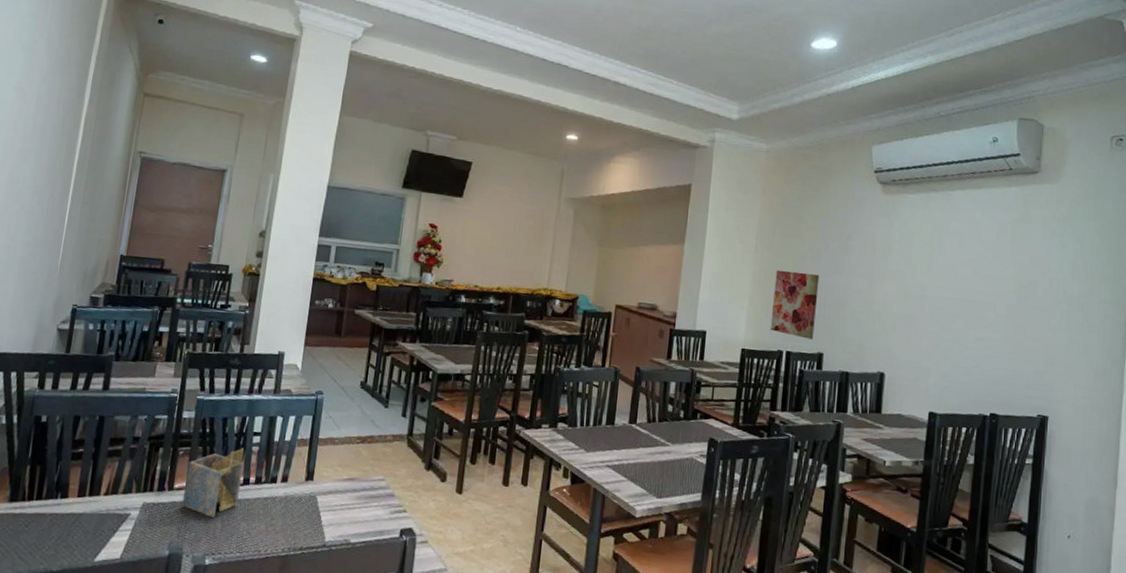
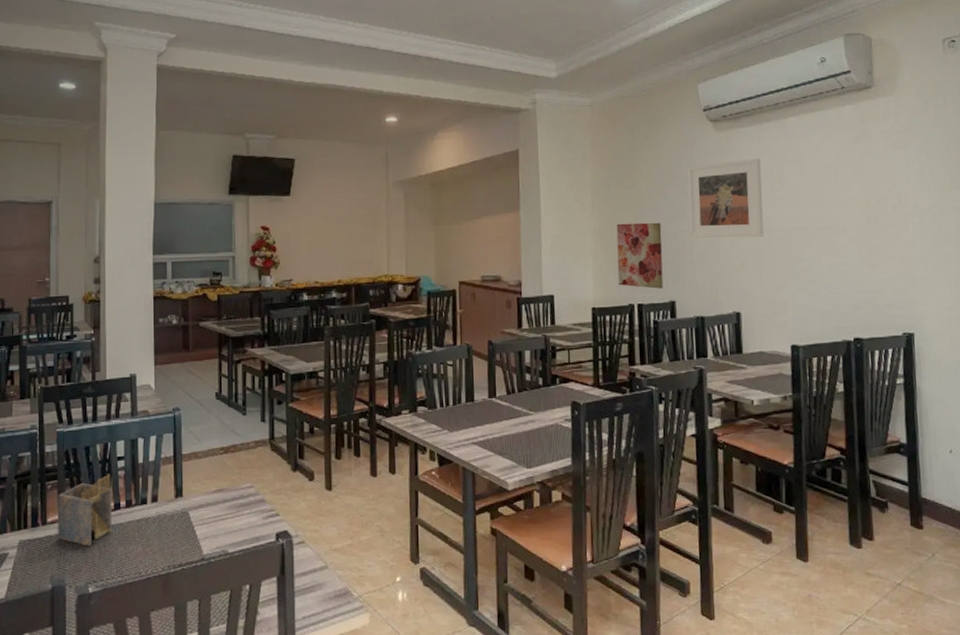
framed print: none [846,224,923,303] -> present [687,158,764,238]

